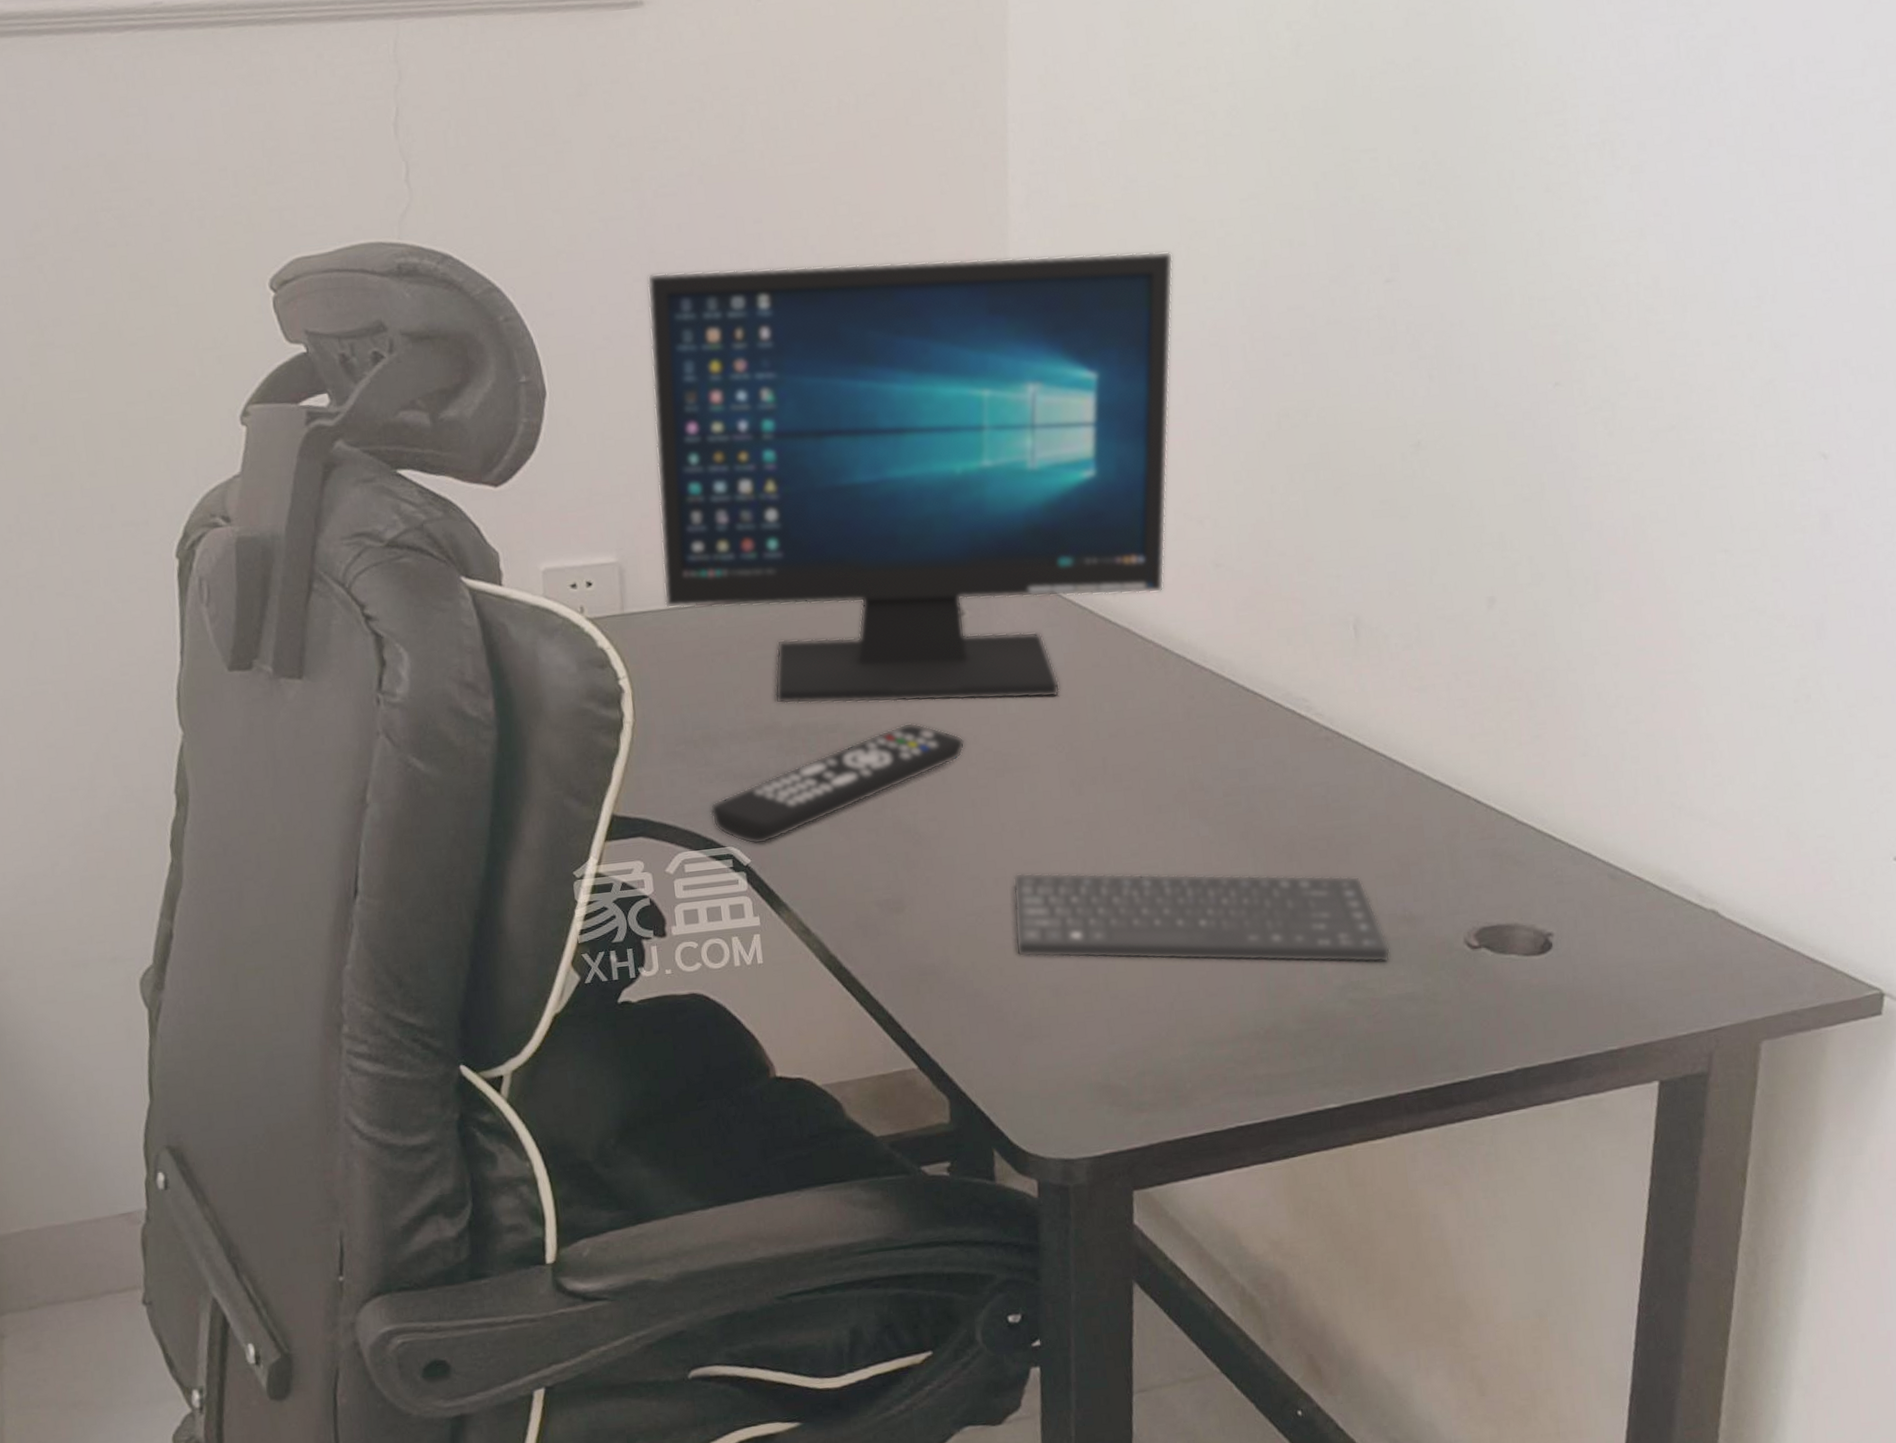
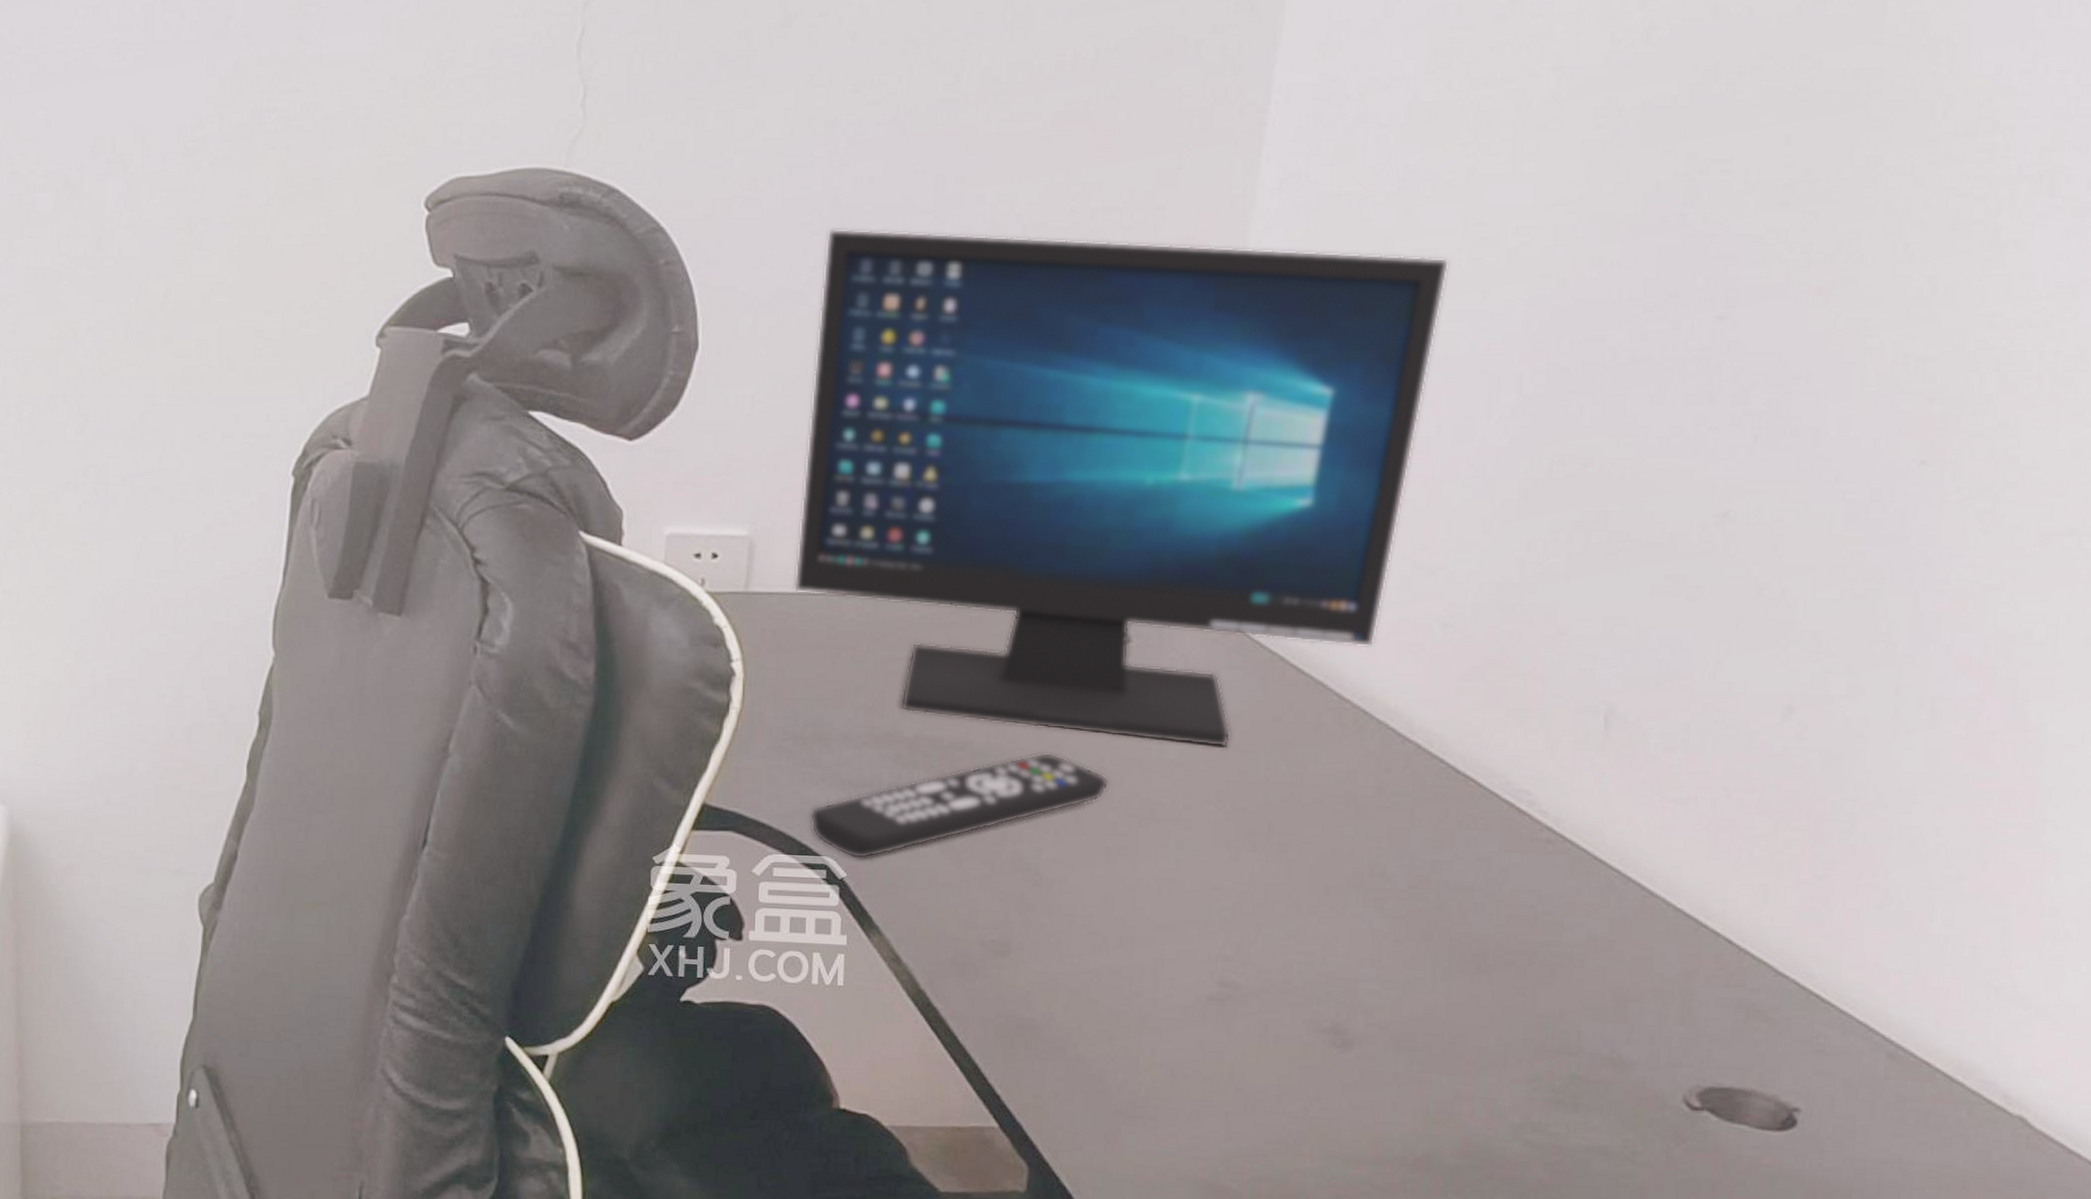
keyboard: present [1013,872,1391,963] -> none [1131,935,1587,1107]

